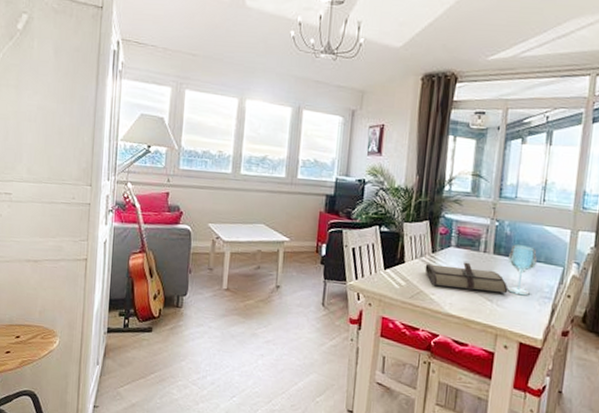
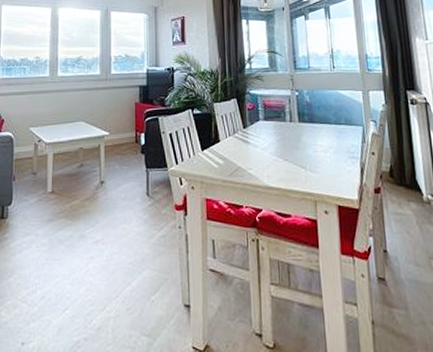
tool roll: present [425,262,508,294] -> none [239,133,318,160]
wine glass: present [507,244,538,296] -> none [312,110,340,159]

